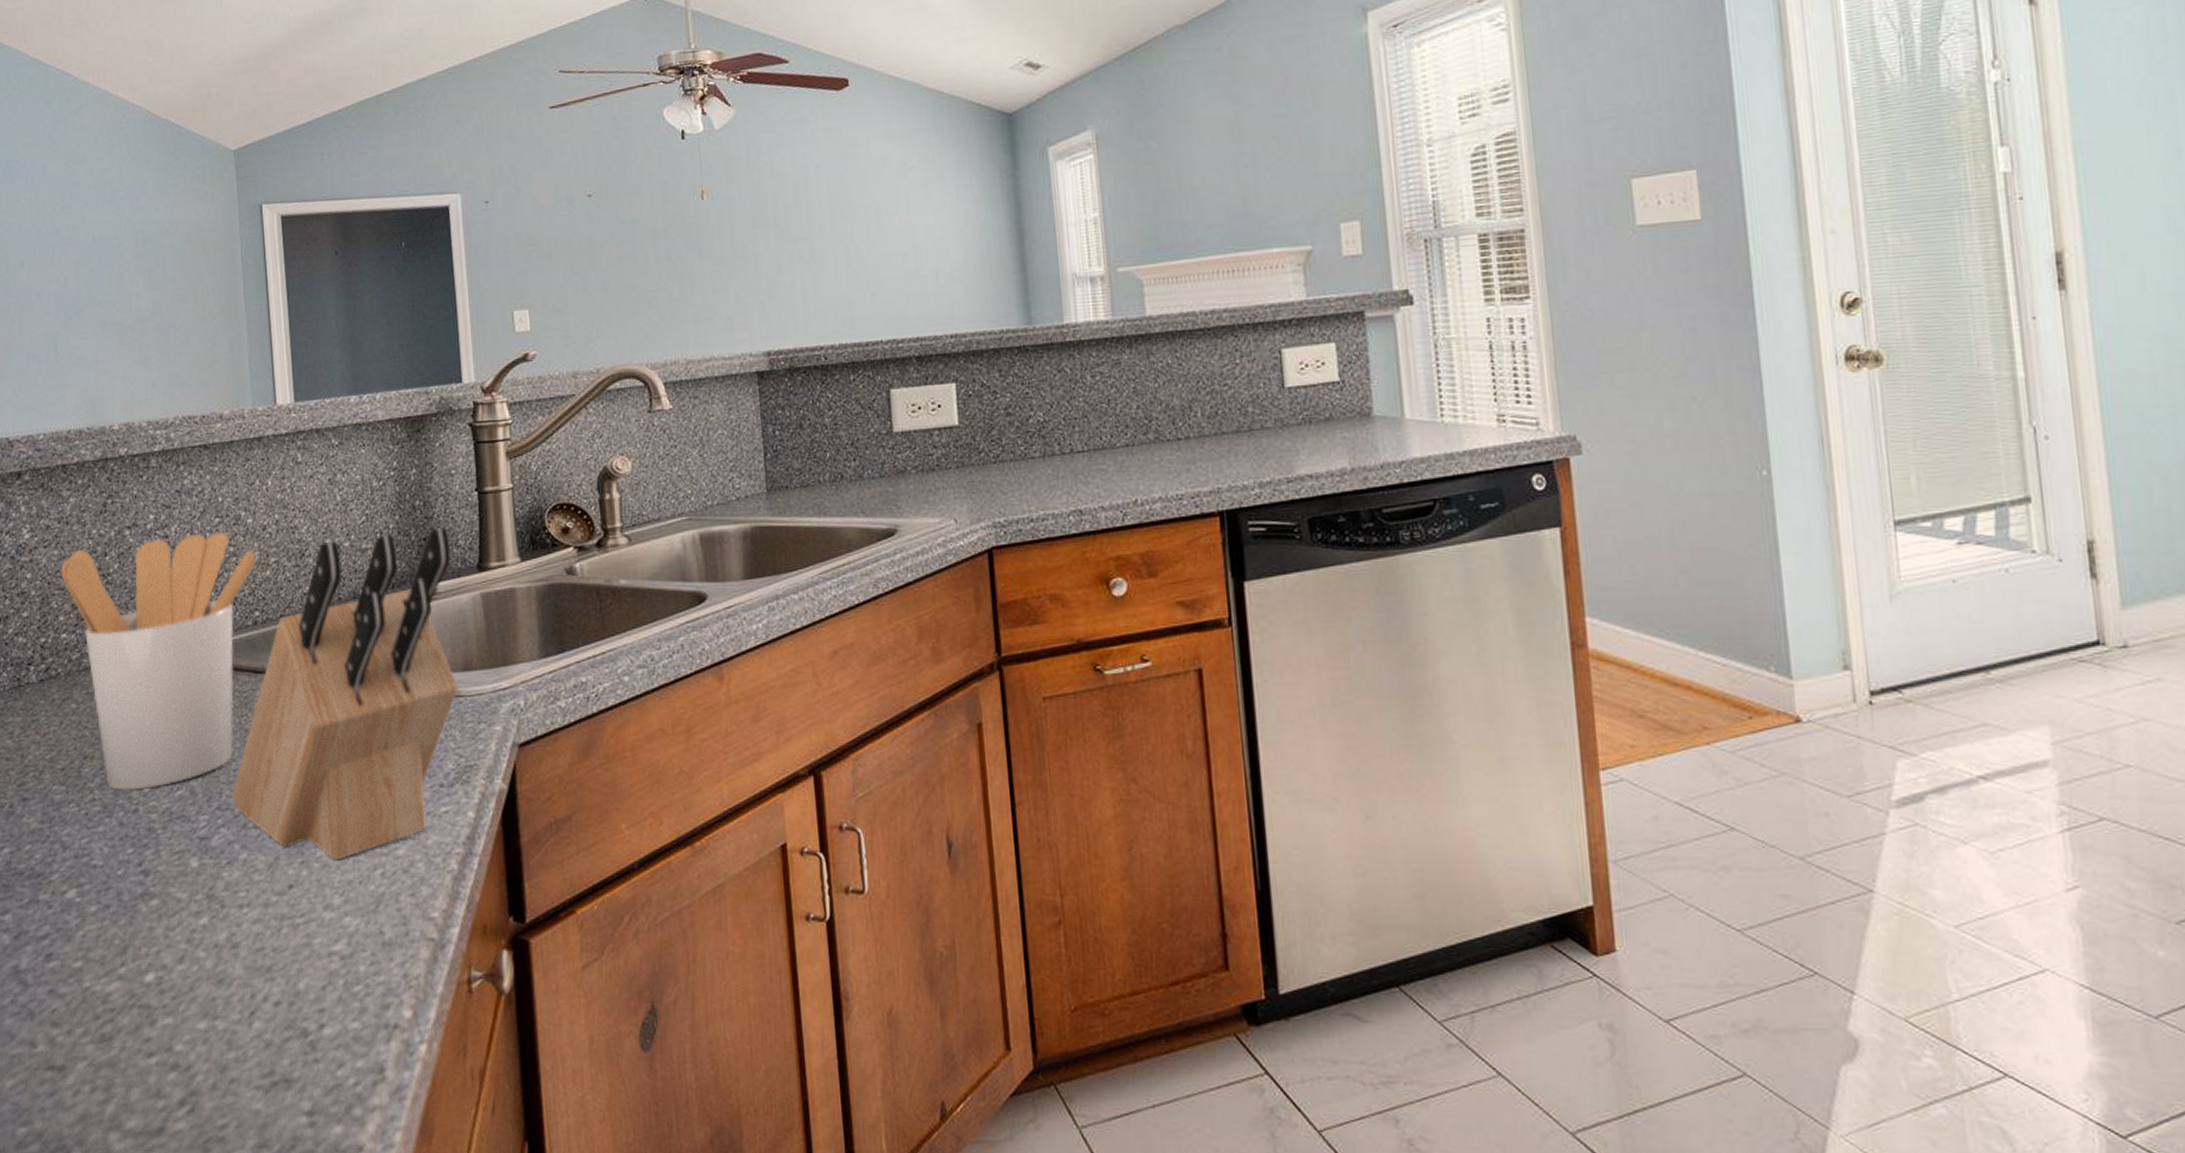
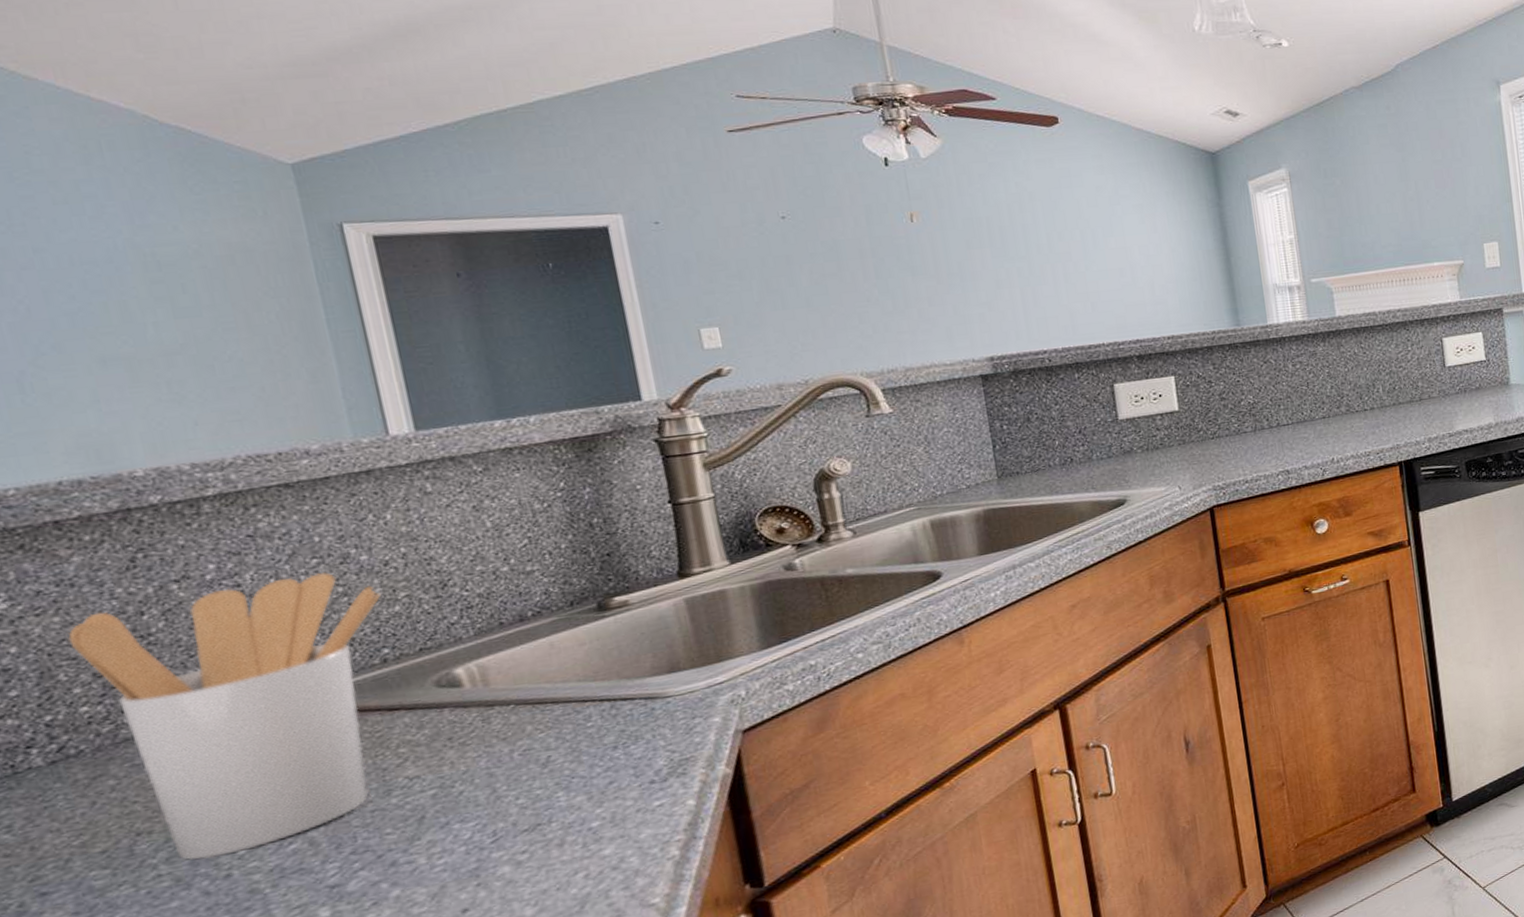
knife block: present [231,528,458,861] -> none [370,541,665,875]

